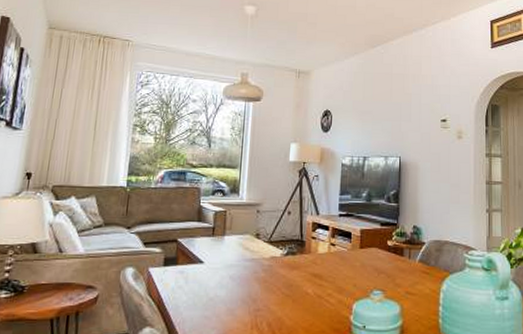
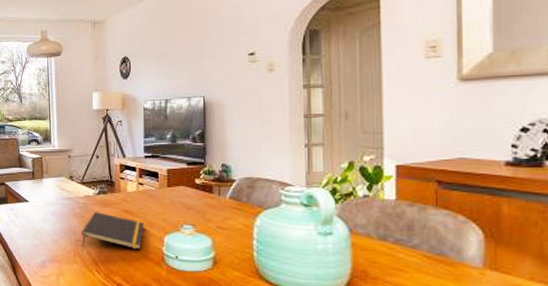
notepad: none [261,276,334,320] -> present [81,212,145,250]

